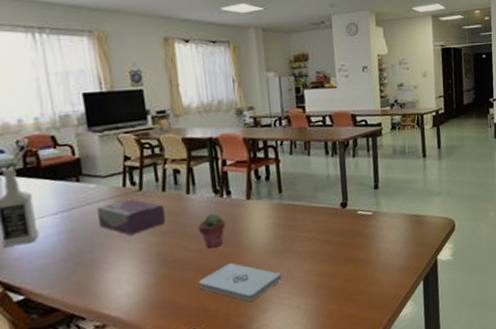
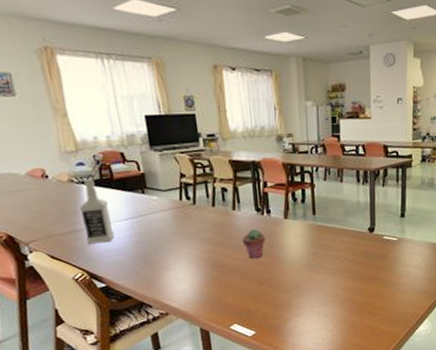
tissue box: present [97,198,167,236] -> none [159,211,216,242]
notepad: present [199,263,282,302] -> none [242,273,313,306]

